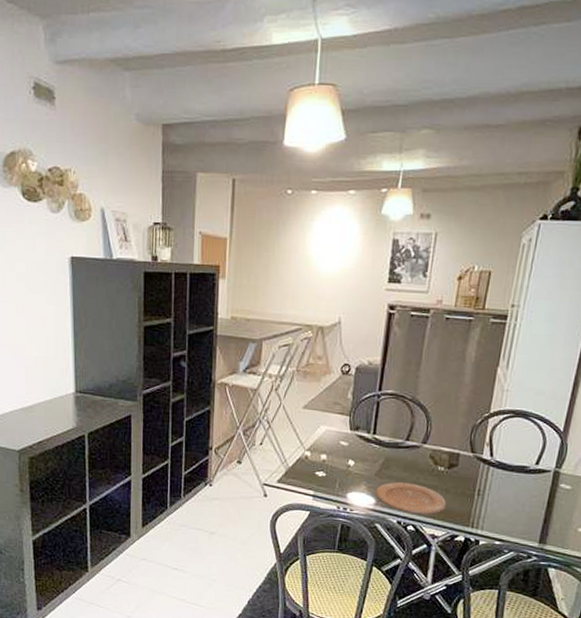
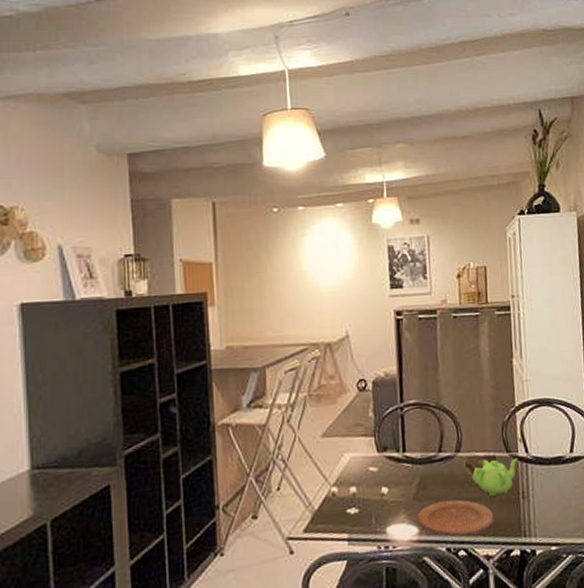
teapot: none [432,454,481,489] -> present [471,458,518,498]

